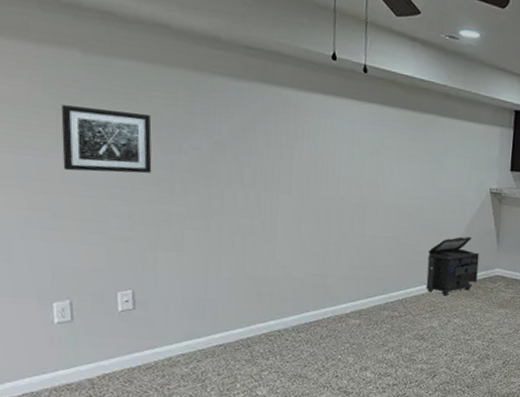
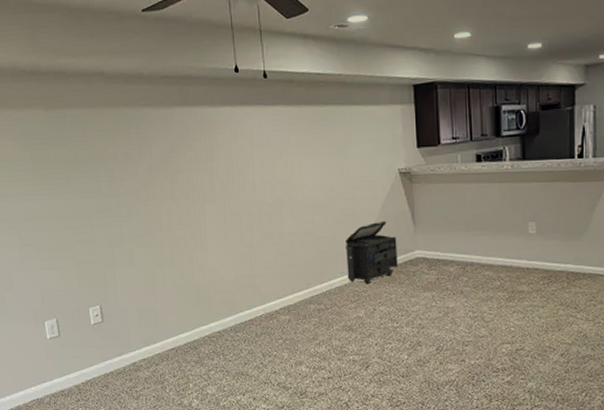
wall art: present [61,105,152,174] -> none [34,152,103,209]

